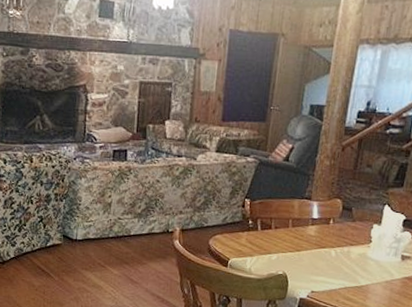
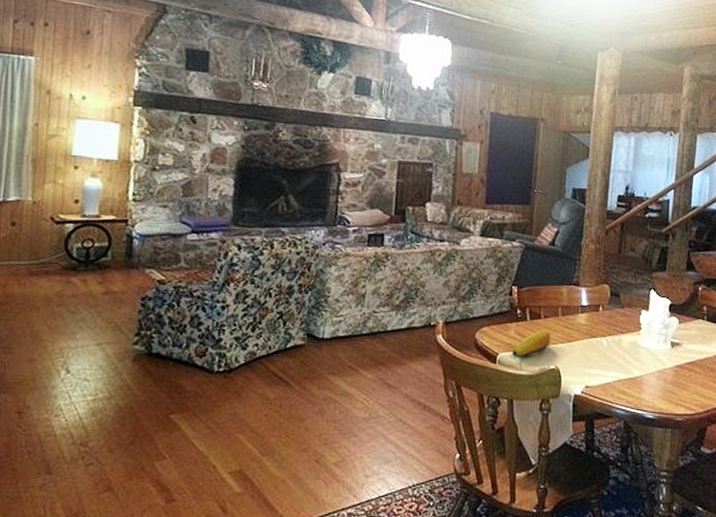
fruit: none [243,238,281,264] -> present [512,329,551,358]

